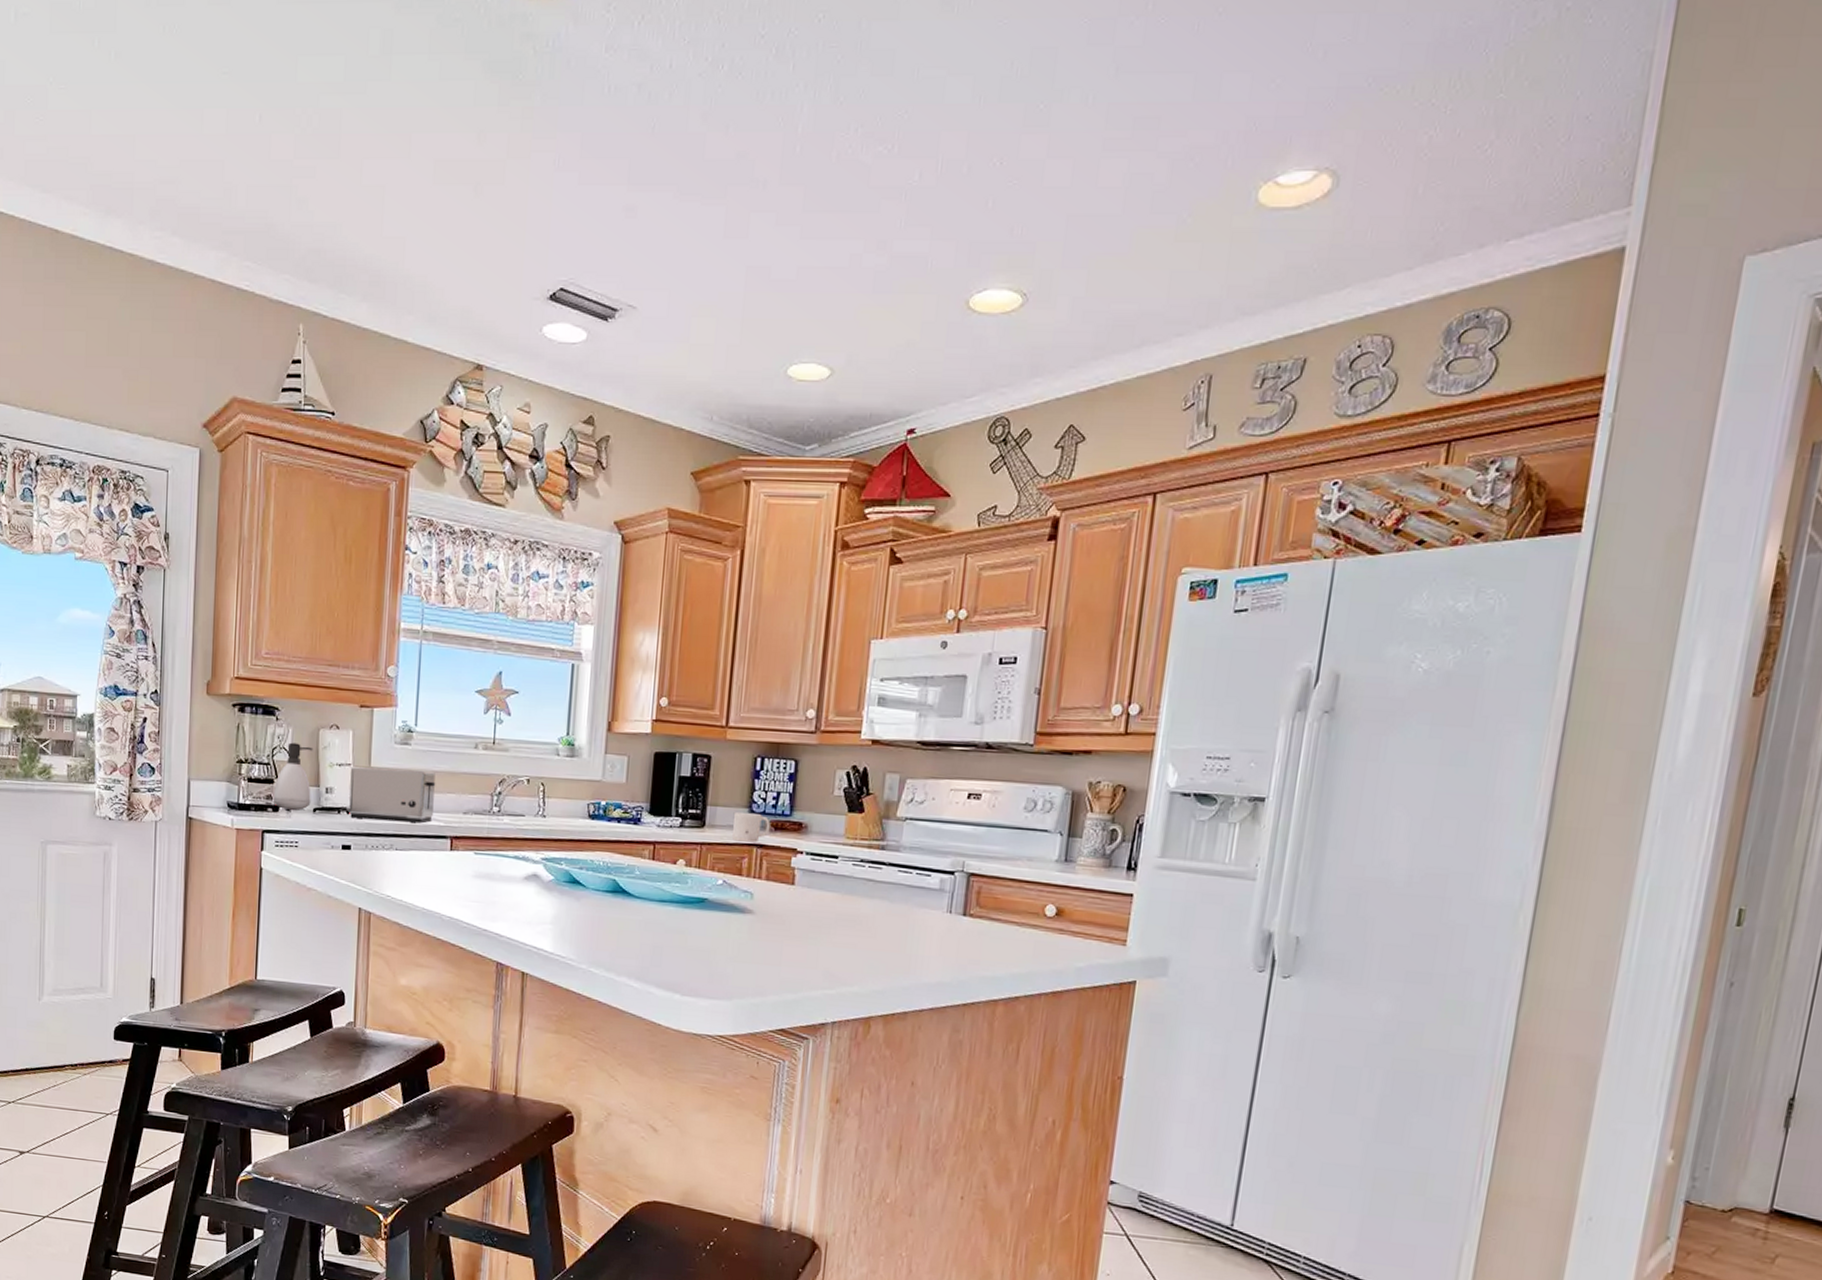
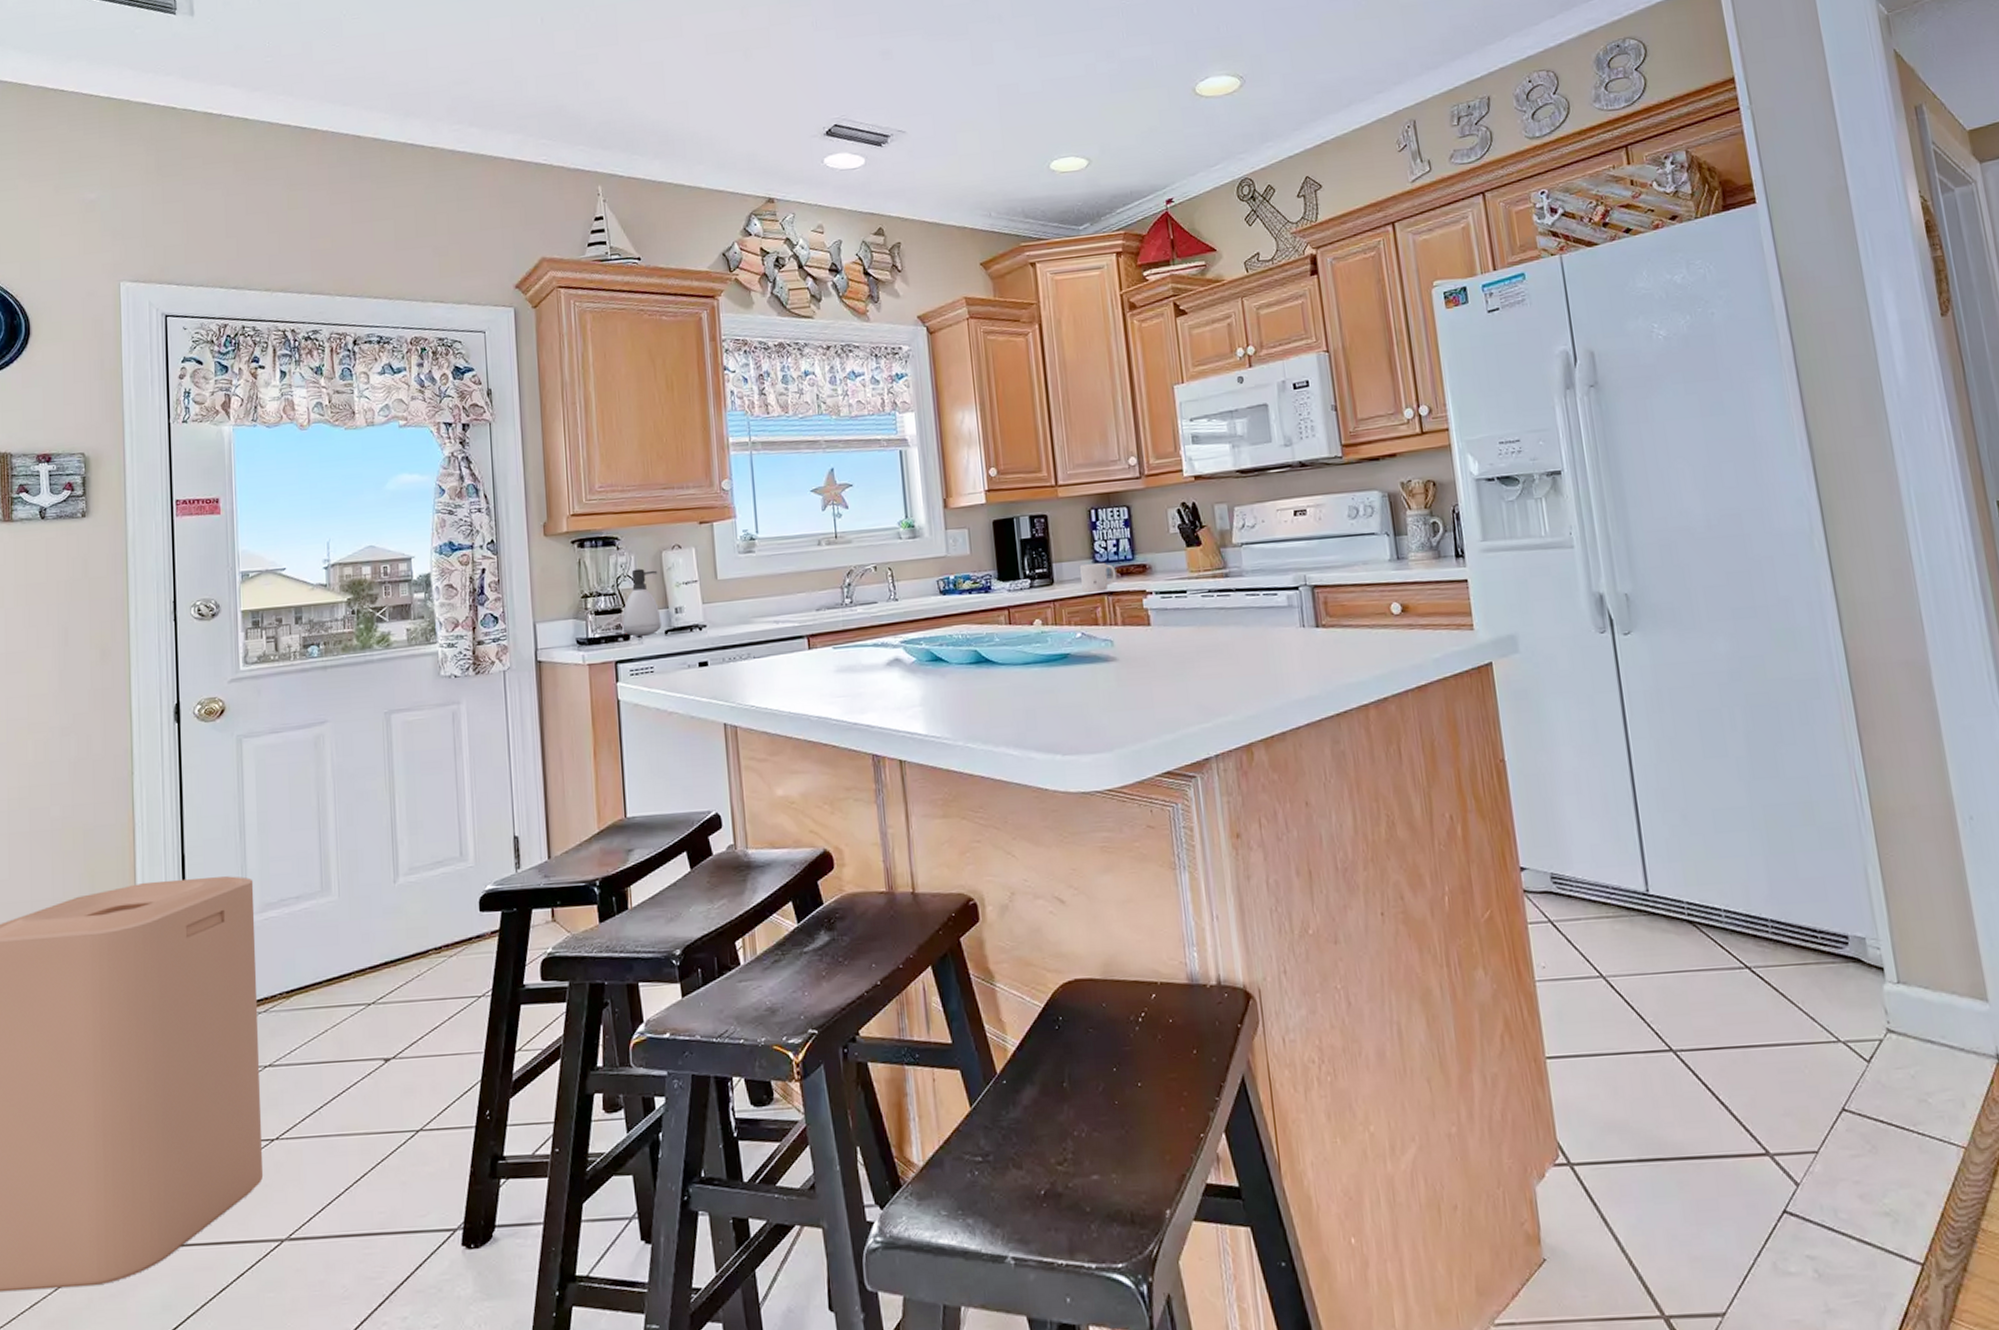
toaster: present [349,765,436,825] -> none [698,574,786,635]

